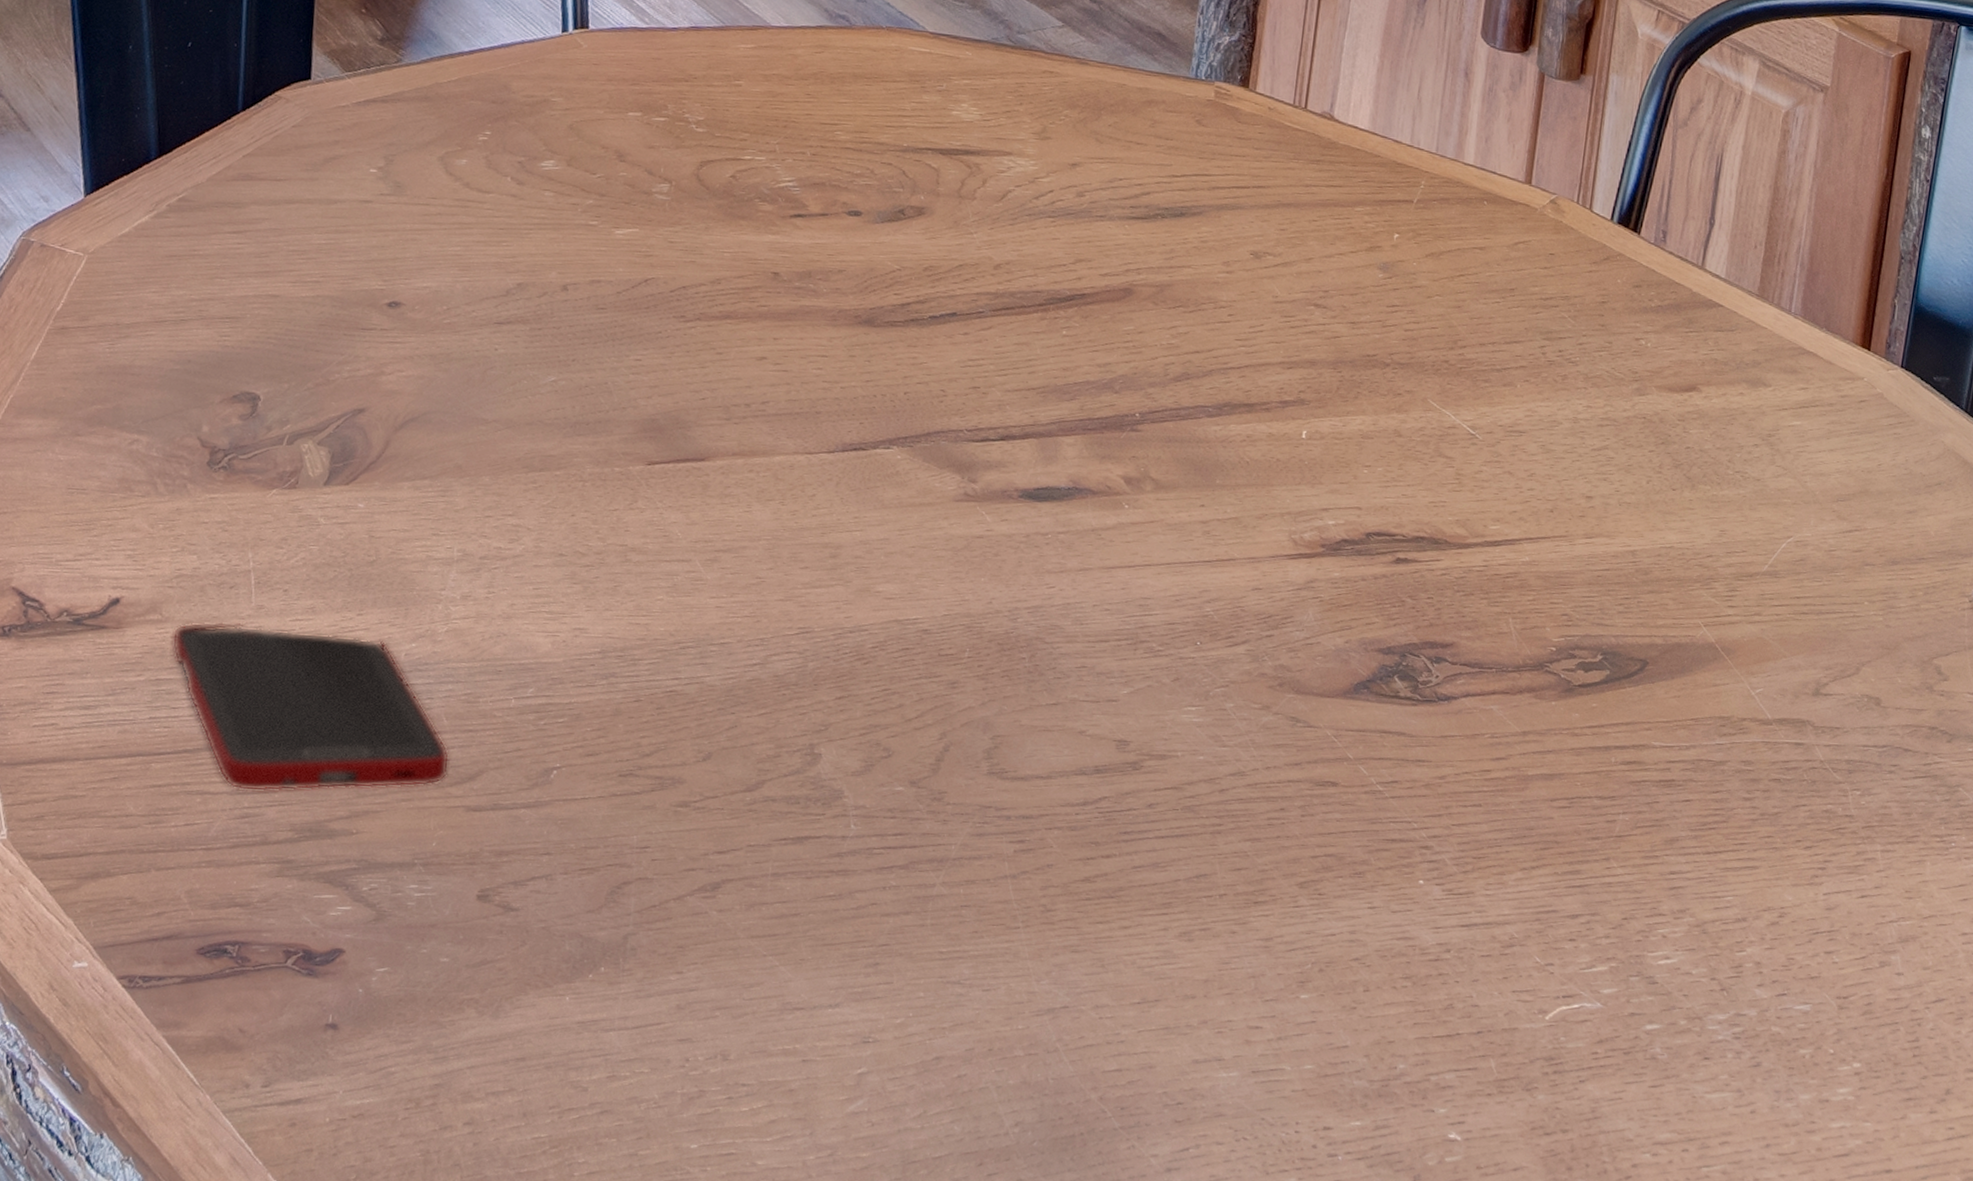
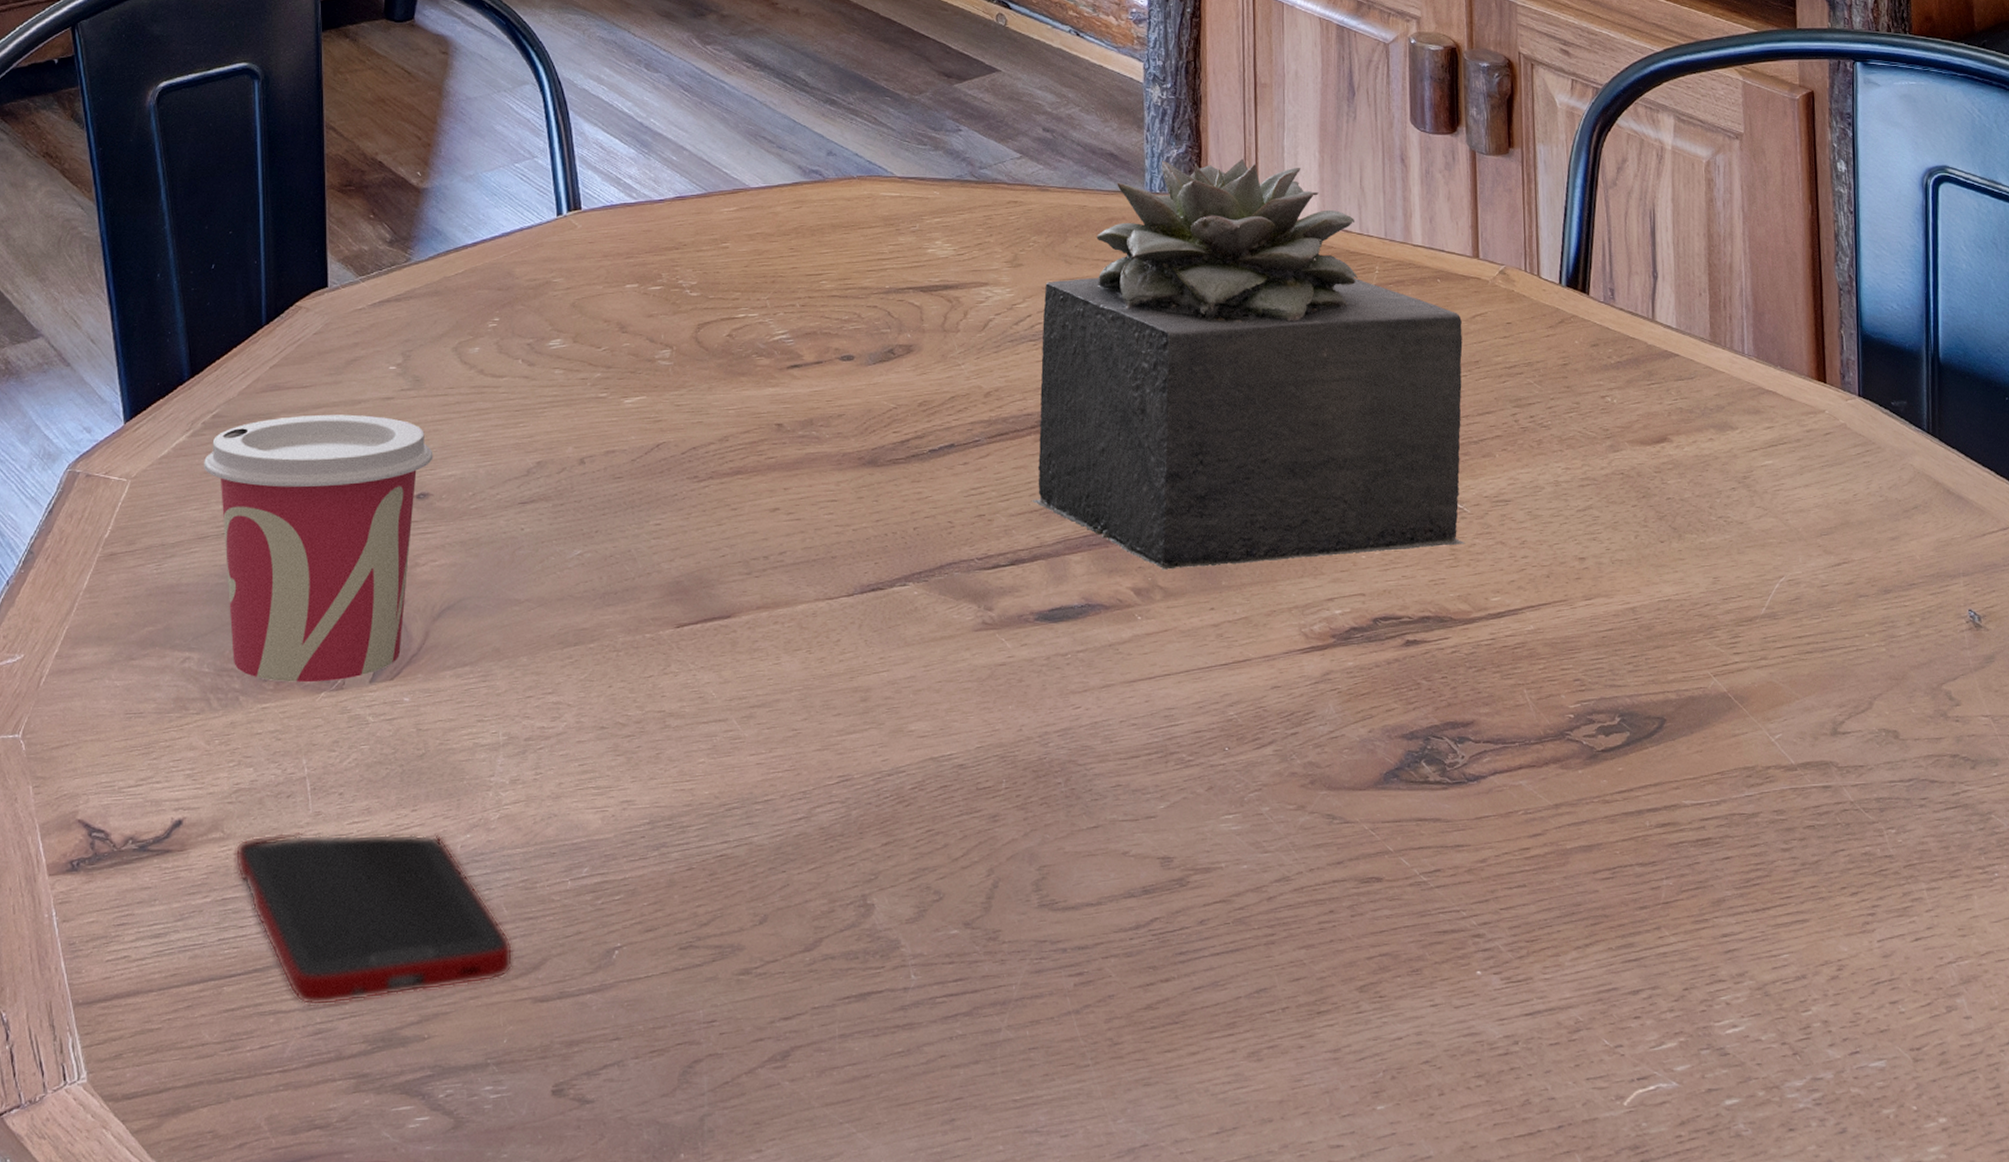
cup: none [165,208,409,479] -> present [203,414,433,682]
succulent plant: none [1029,46,1503,471] -> present [1031,158,1465,570]

